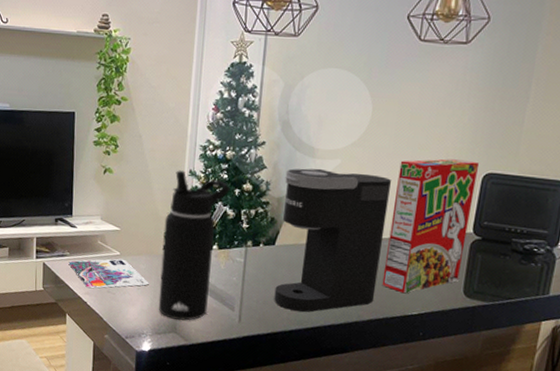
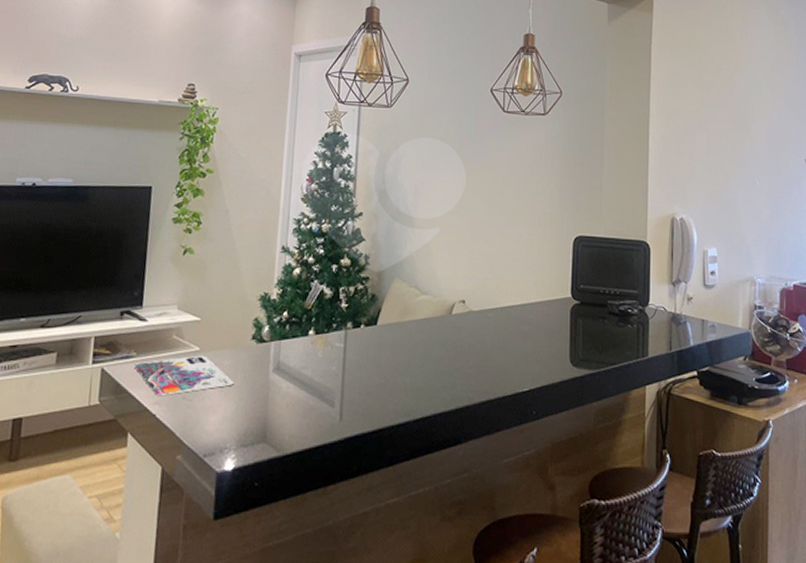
water bottle: present [158,170,230,321] -> none [245,247,327,427]
coffee maker: present [274,168,391,312] -> none [378,238,490,401]
cereal box: present [381,159,480,294] -> none [490,223,569,369]

